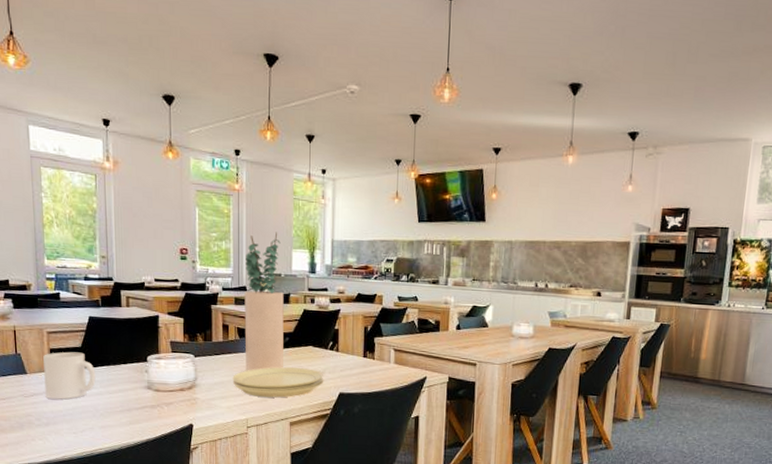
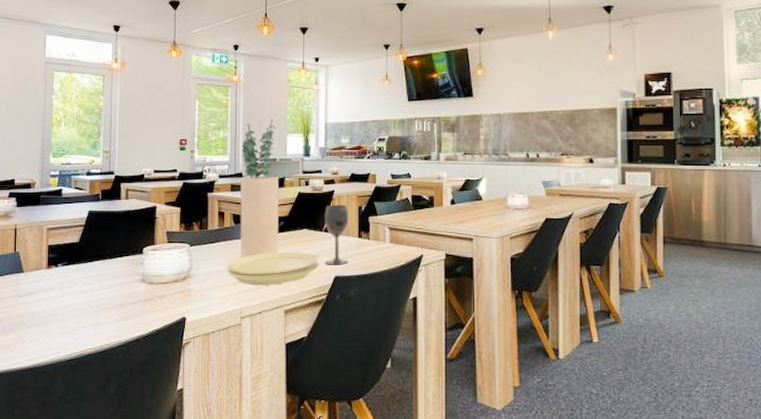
cup: present [43,351,96,400] -> none [40,247,91,297]
wine glass: none [330,323,355,383] -> present [324,204,349,265]

